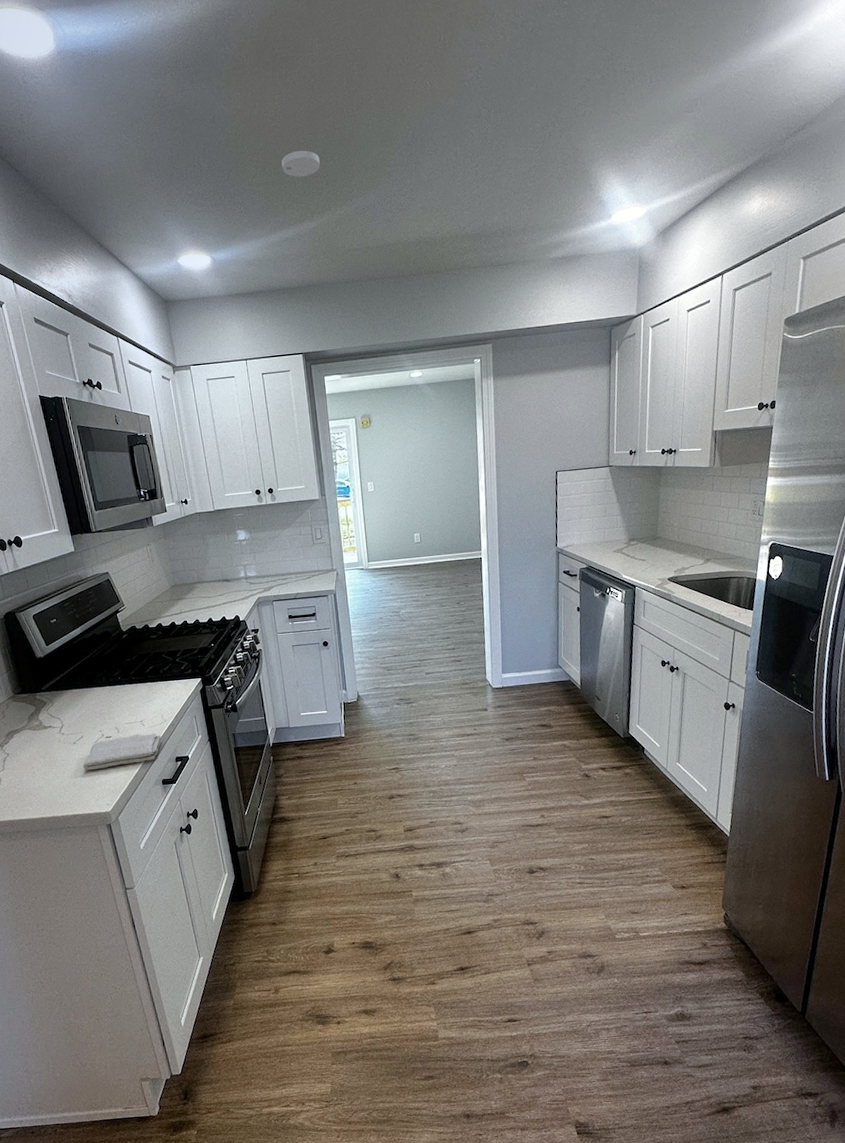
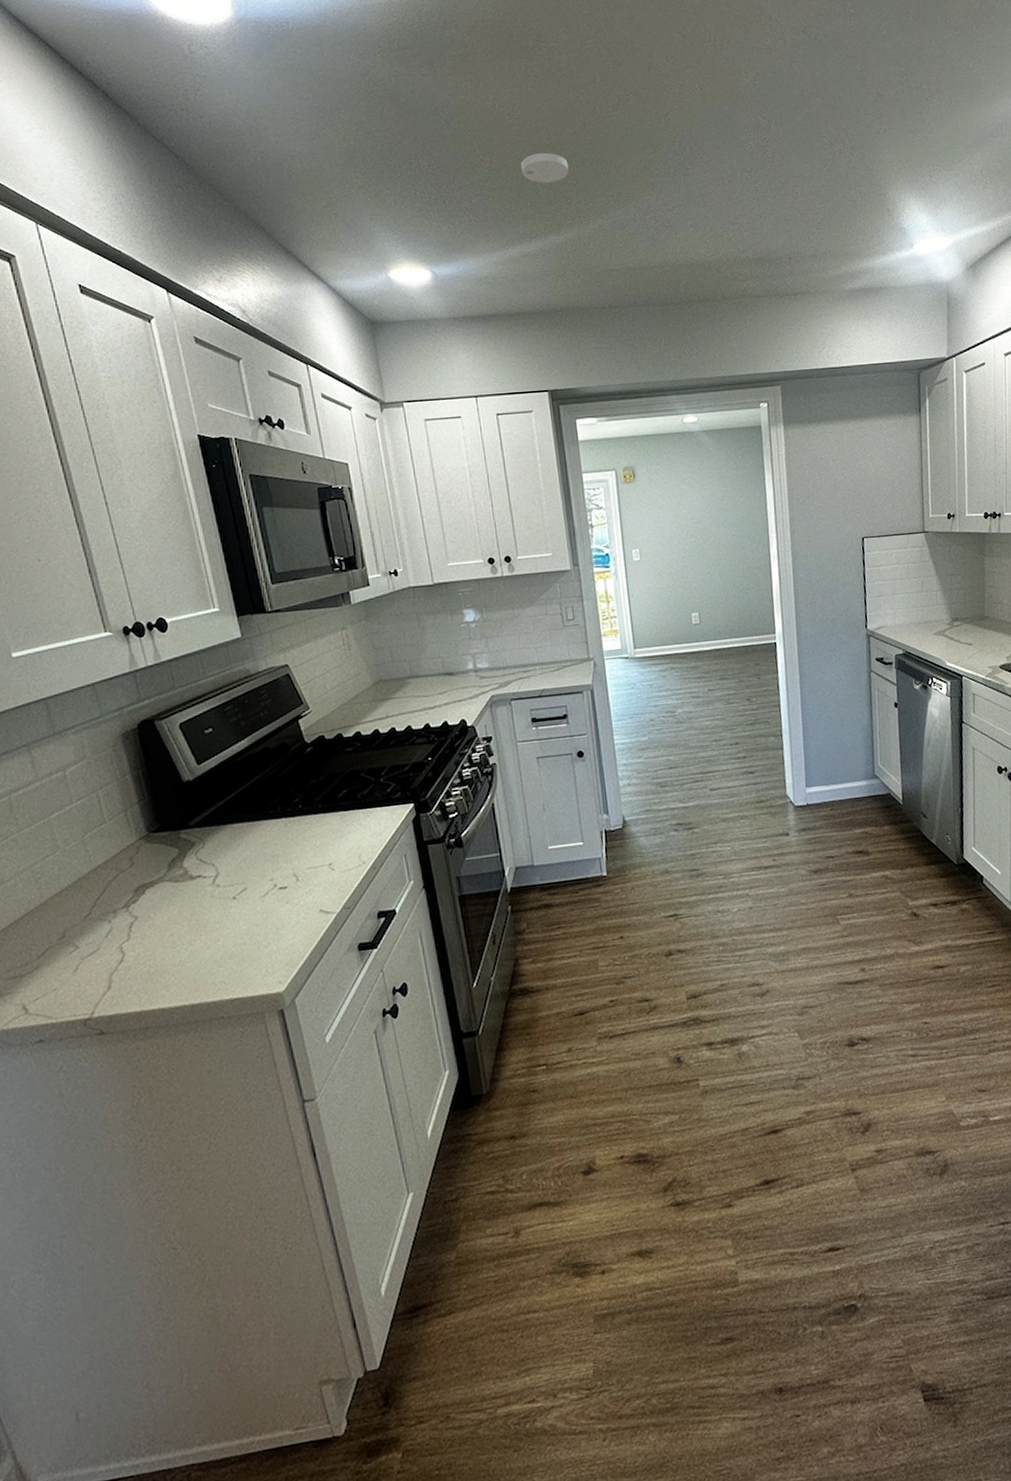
washcloth: present [83,733,161,771] -> none [245,880,358,936]

